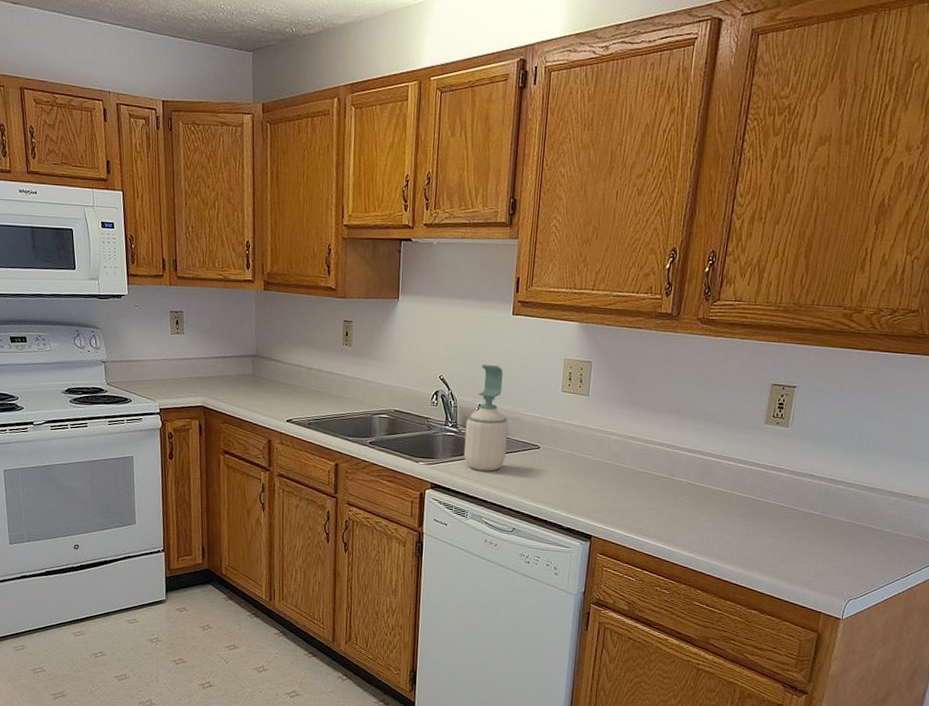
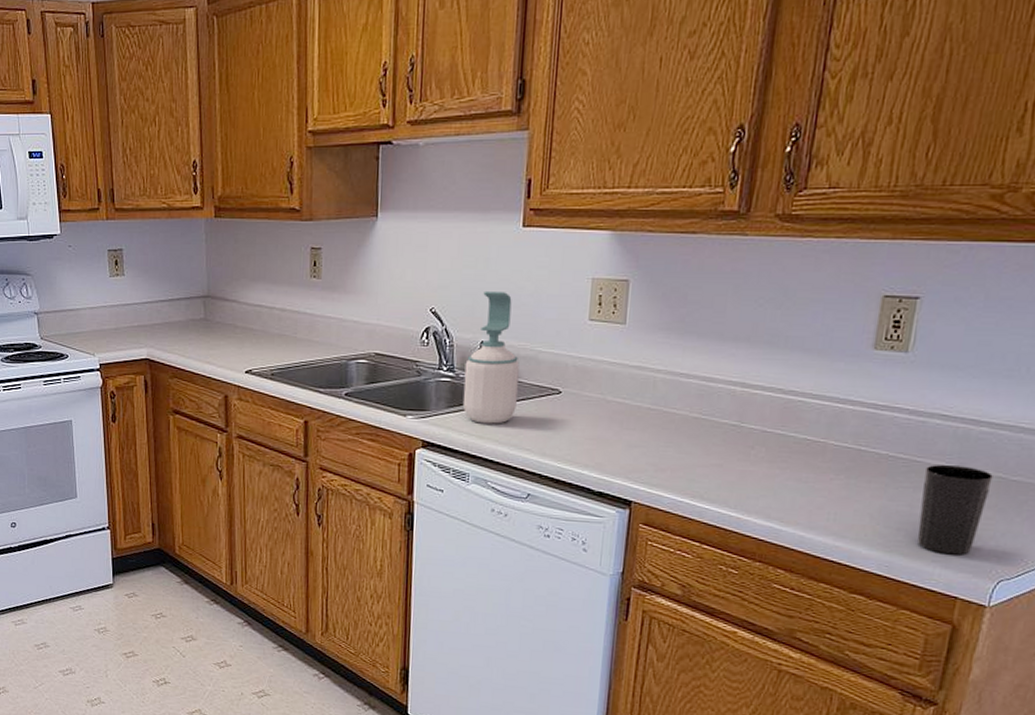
cup: none [794,511,845,580] -> present [917,464,993,555]

